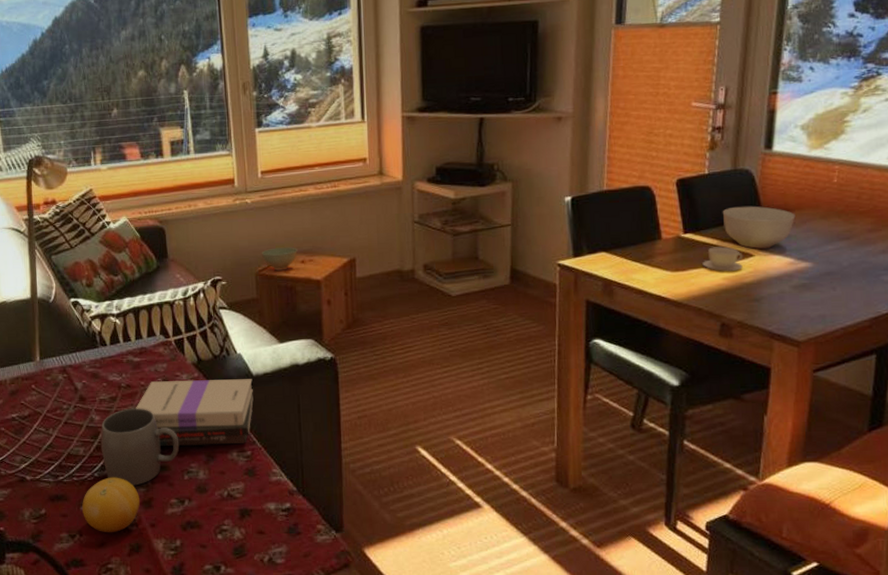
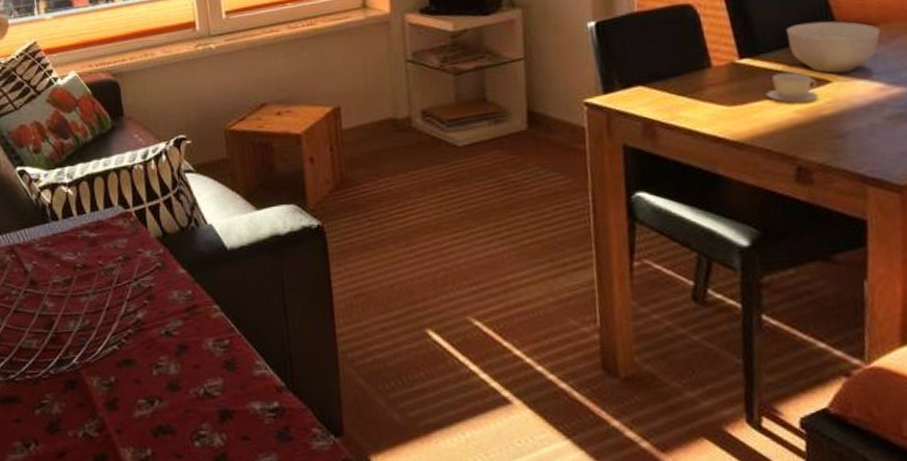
fruit: present [82,477,140,533] -> none [37,374,103,441]
mug: present [100,408,180,486] -> none [55,291,146,384]
books: present [136,379,254,447] -> none [94,253,229,337]
bowl: present [261,247,298,271] -> none [230,97,272,125]

